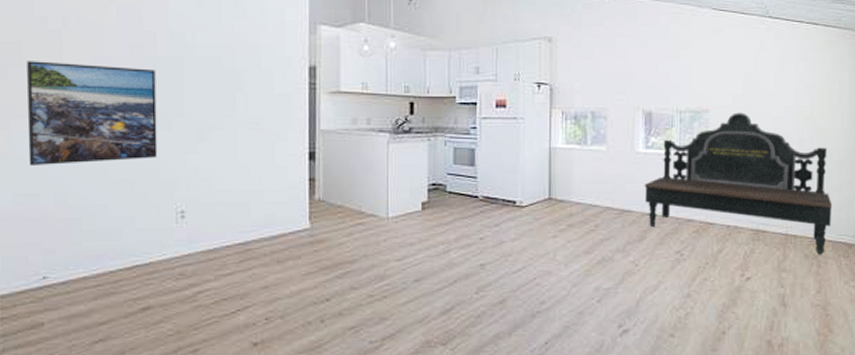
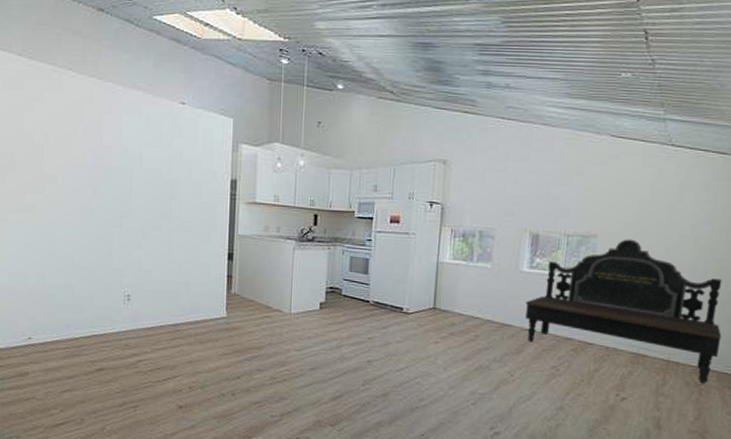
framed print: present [27,61,158,165] -> none [18,168,111,252]

